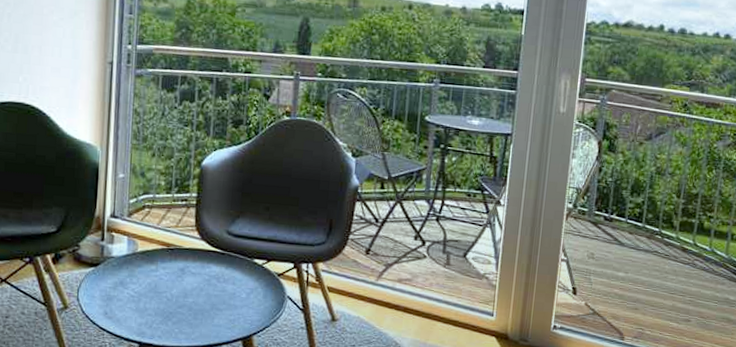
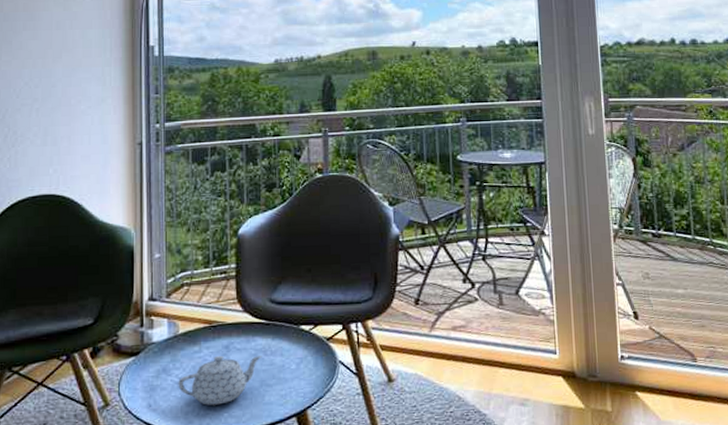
teapot: none [133,276,215,321] -> present [178,355,262,405]

